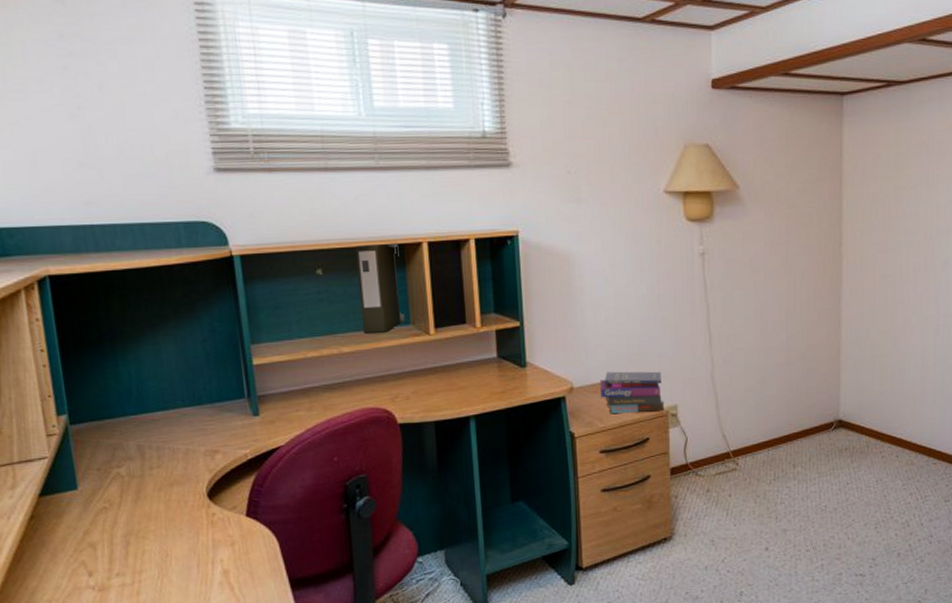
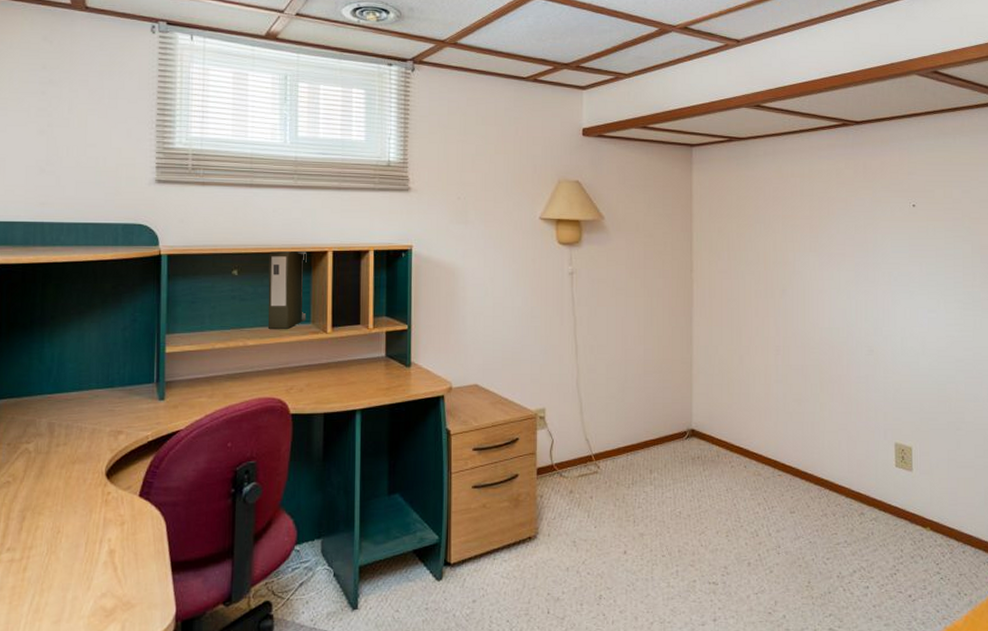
books: present [600,371,665,414] -> none [476,374,534,414]

